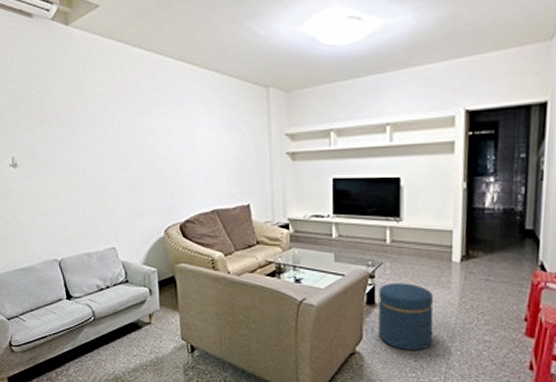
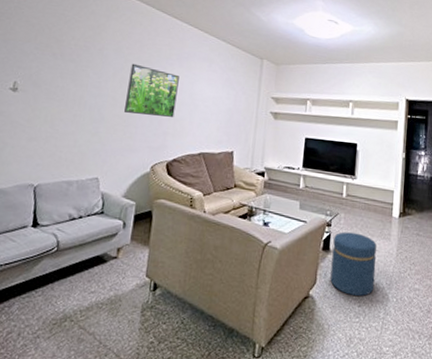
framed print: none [120,118,178,175] -> present [124,63,179,117]

